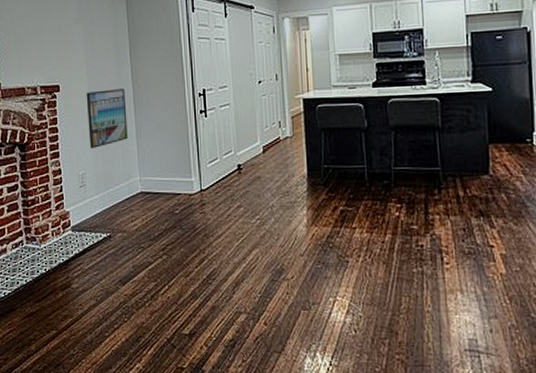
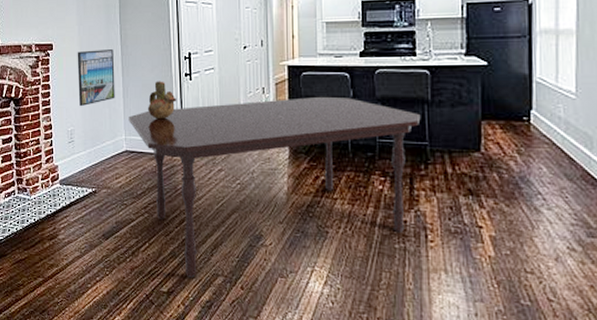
dining table: none [143,127,433,318] -> present [128,96,421,278]
ceramic vessel: none [163,119,193,159] -> present [148,81,177,120]

